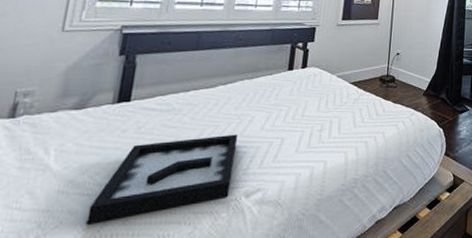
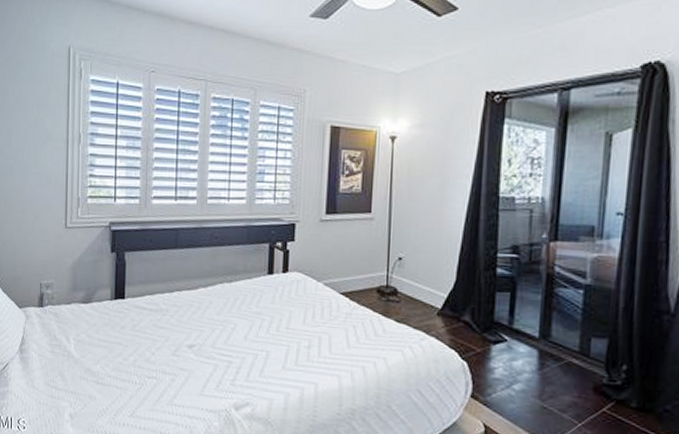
decorative tray: present [86,134,239,225] -> none [104,341,223,411]

